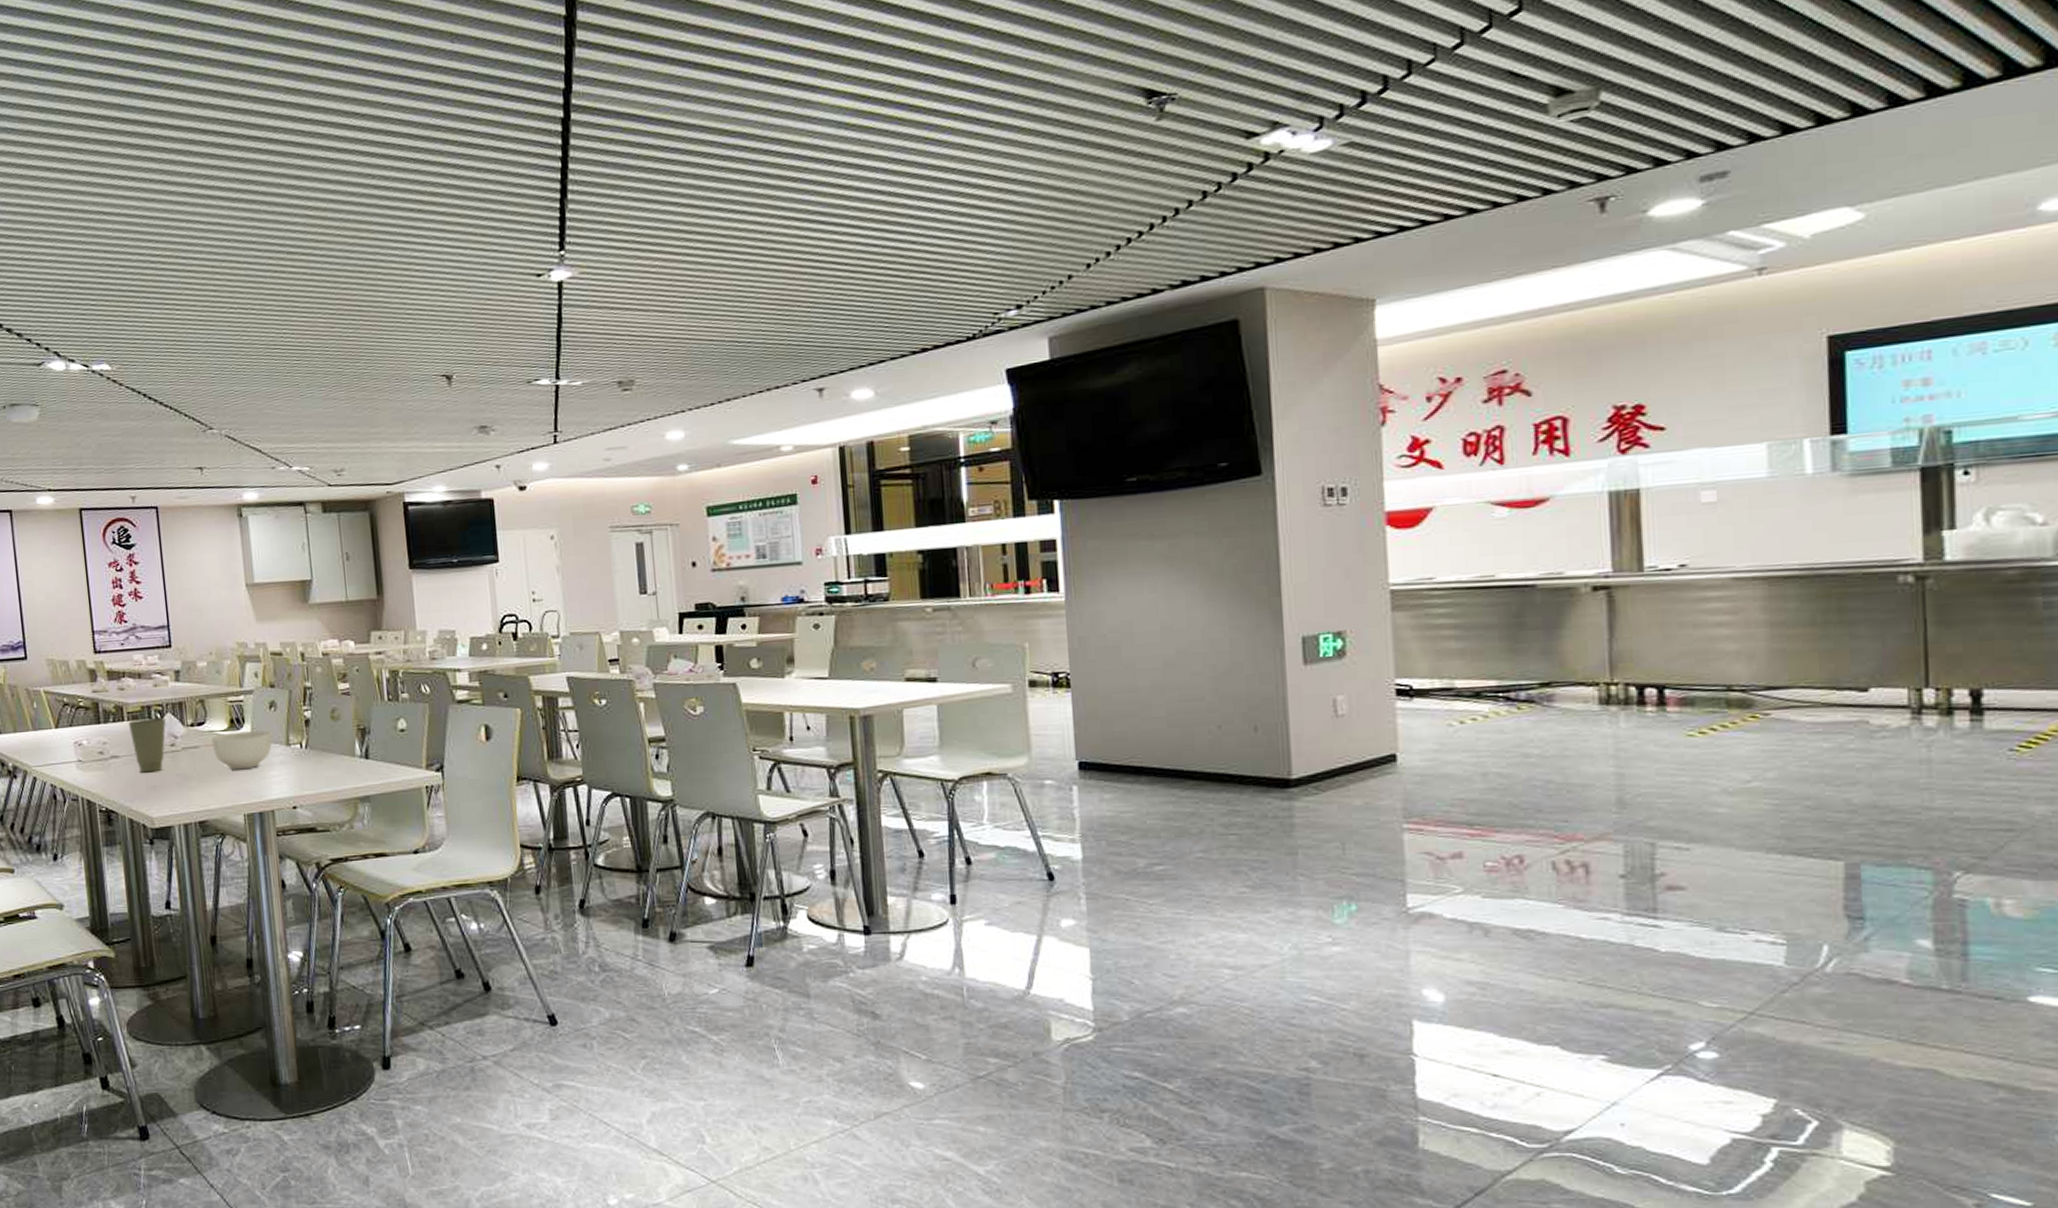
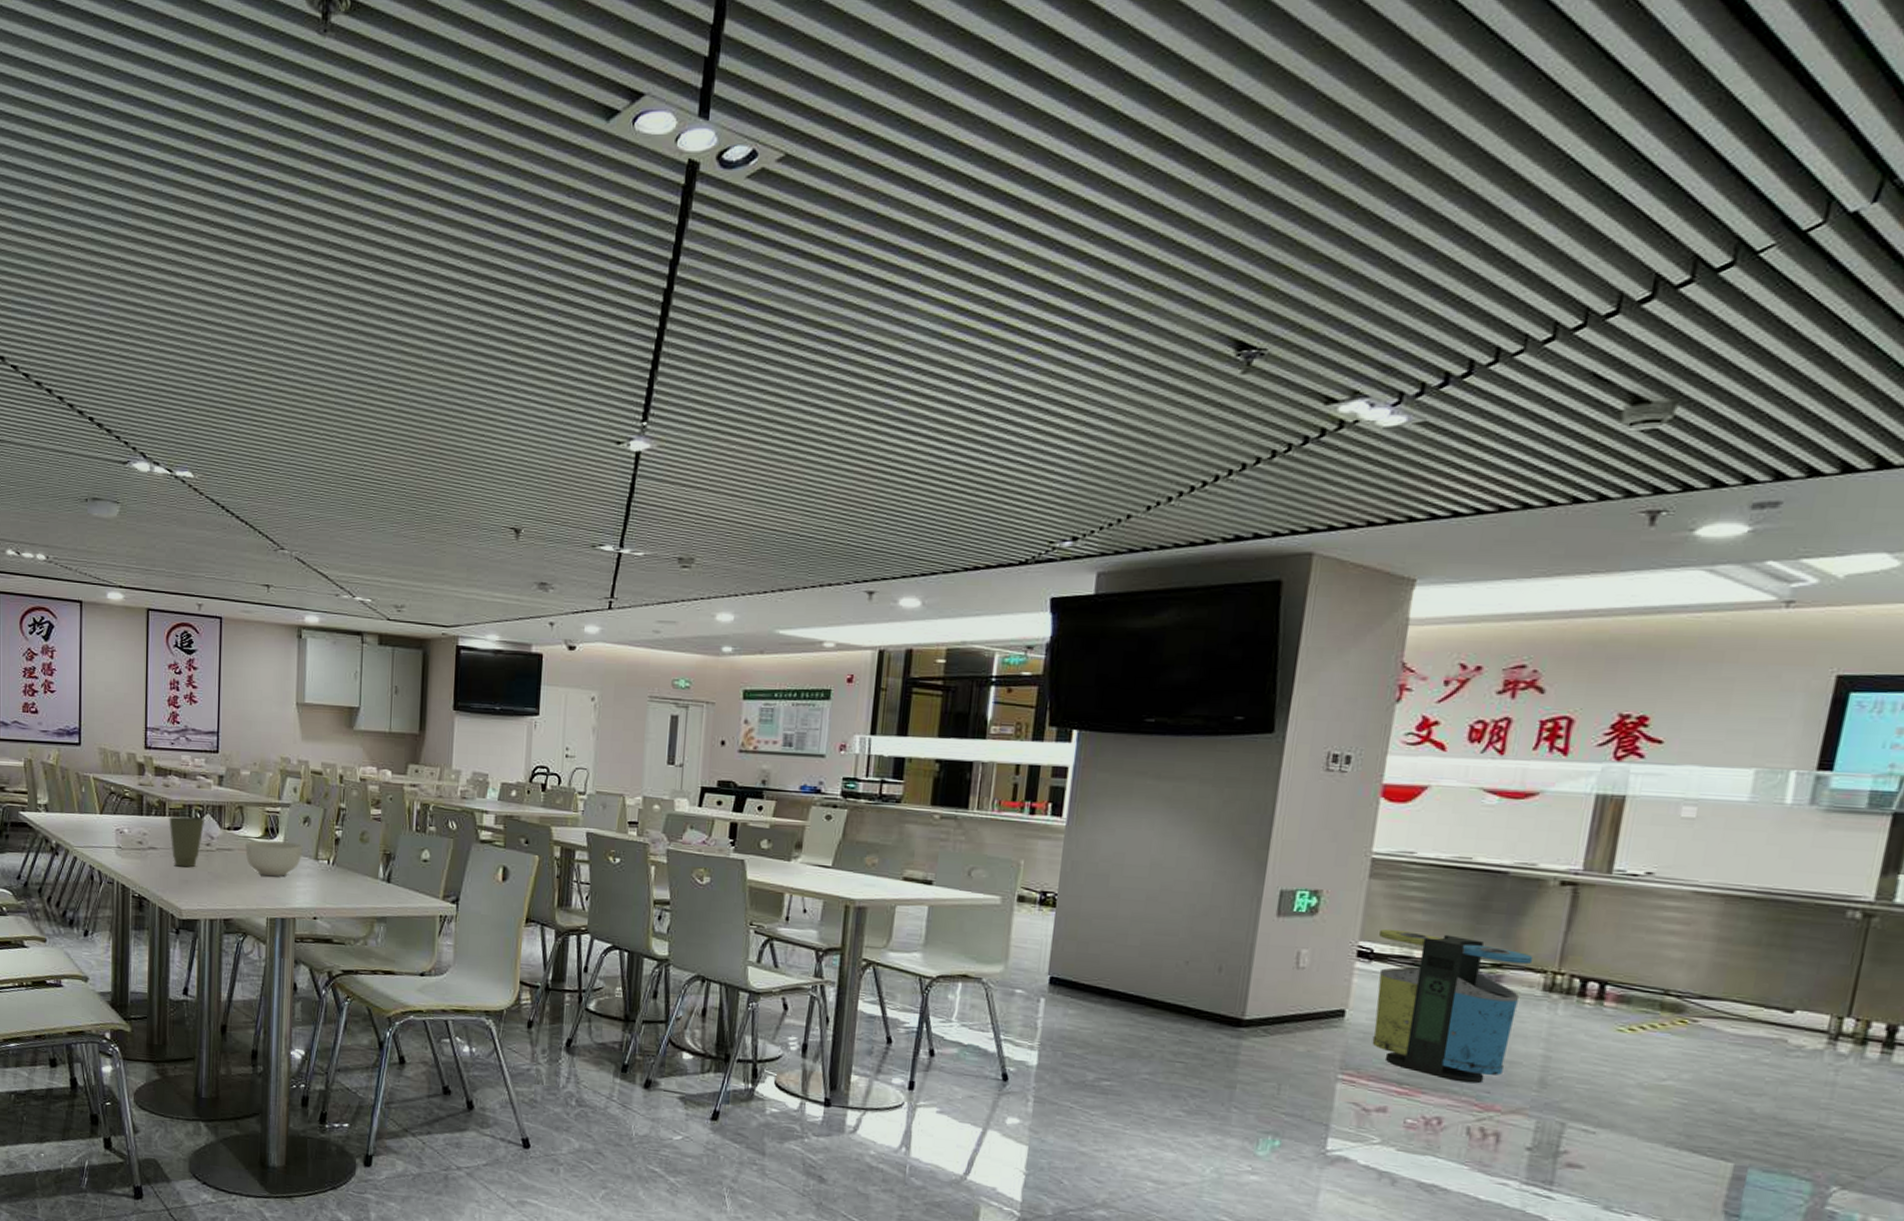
recycling bin: none [1415,659,1582,815] -> present [1372,929,1534,1084]

